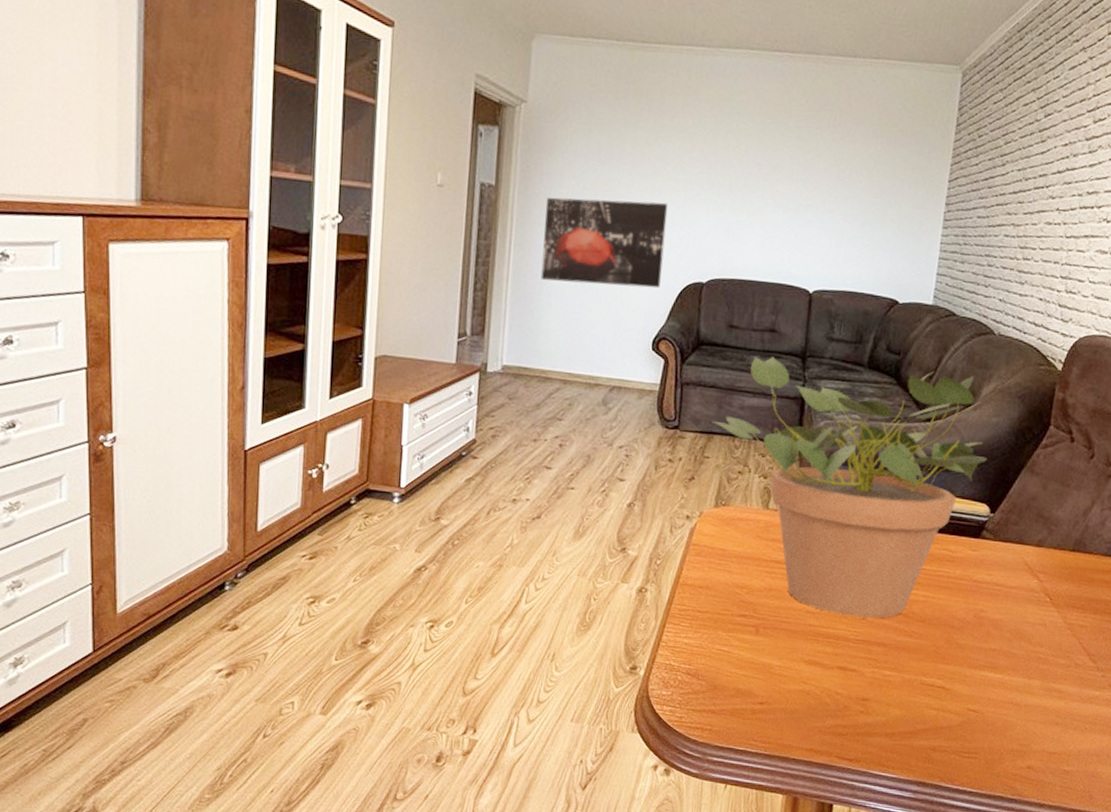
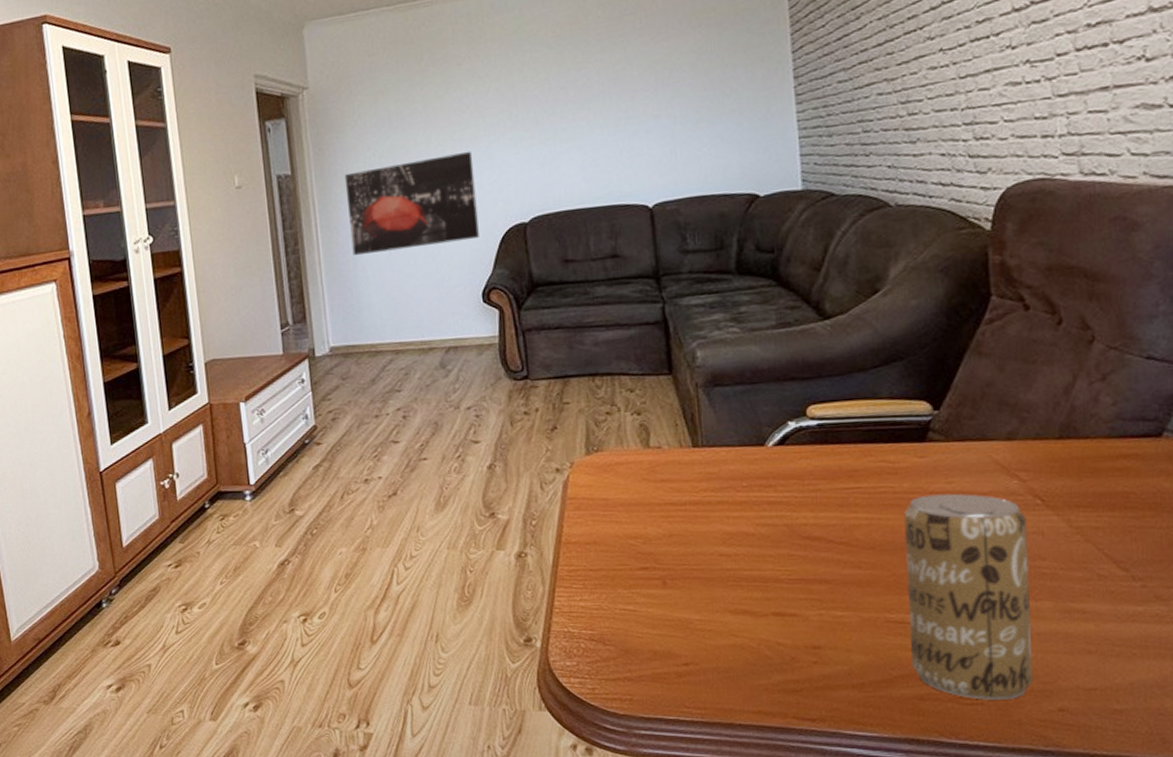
potted plant: present [711,357,988,618] -> none [564,257,915,554]
beverage can: none [932,582,1037,756] -> present [904,493,1034,700]

